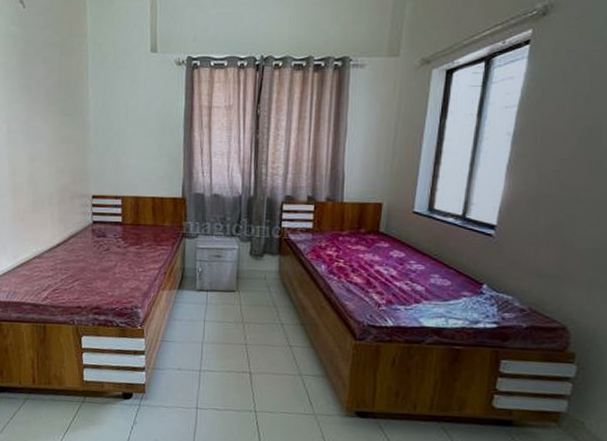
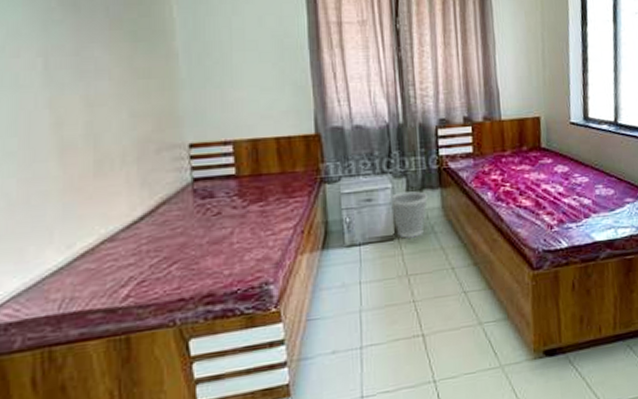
wastebasket: none [235,253,267,293] -> present [389,190,427,239]

